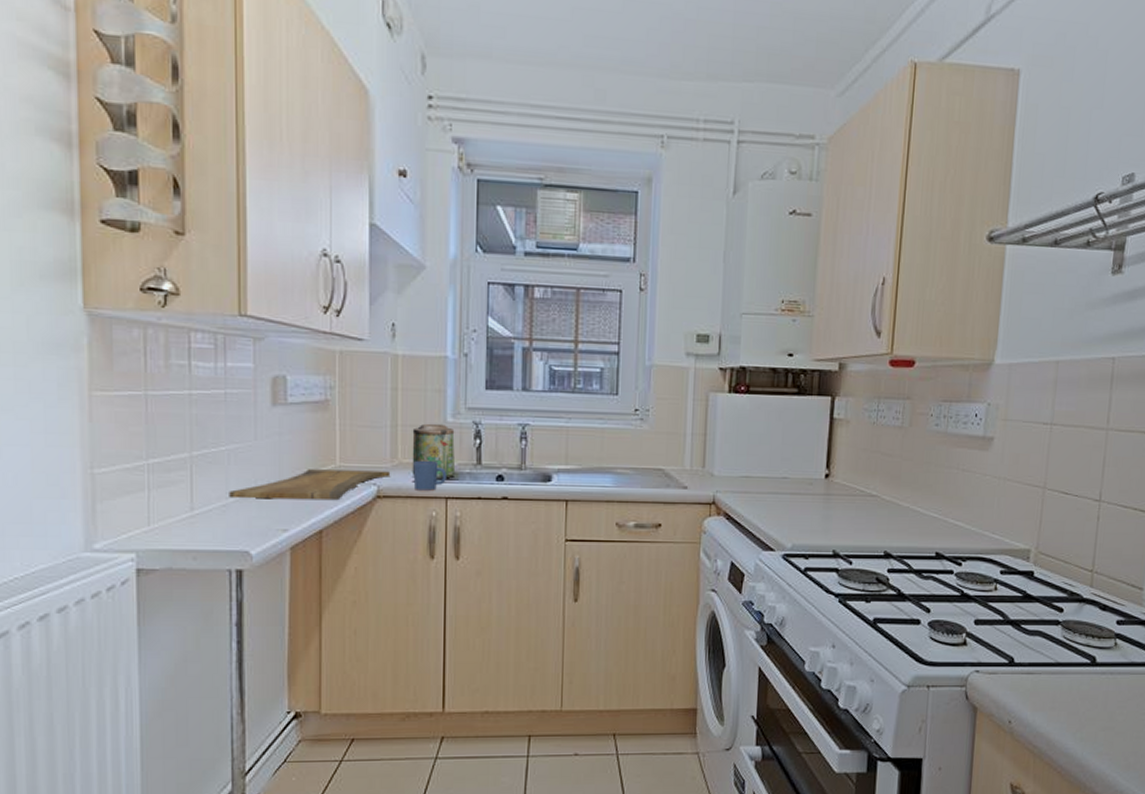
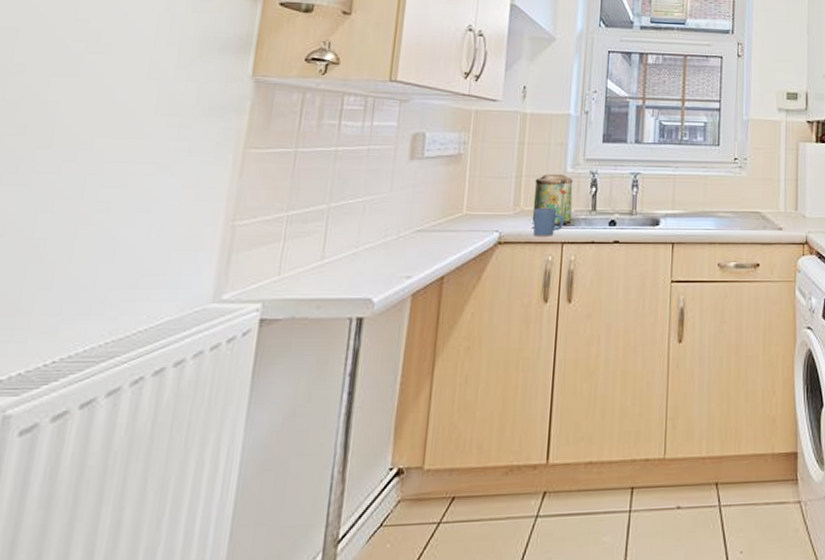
cutting board: present [229,469,391,501] -> none [359,218,513,247]

